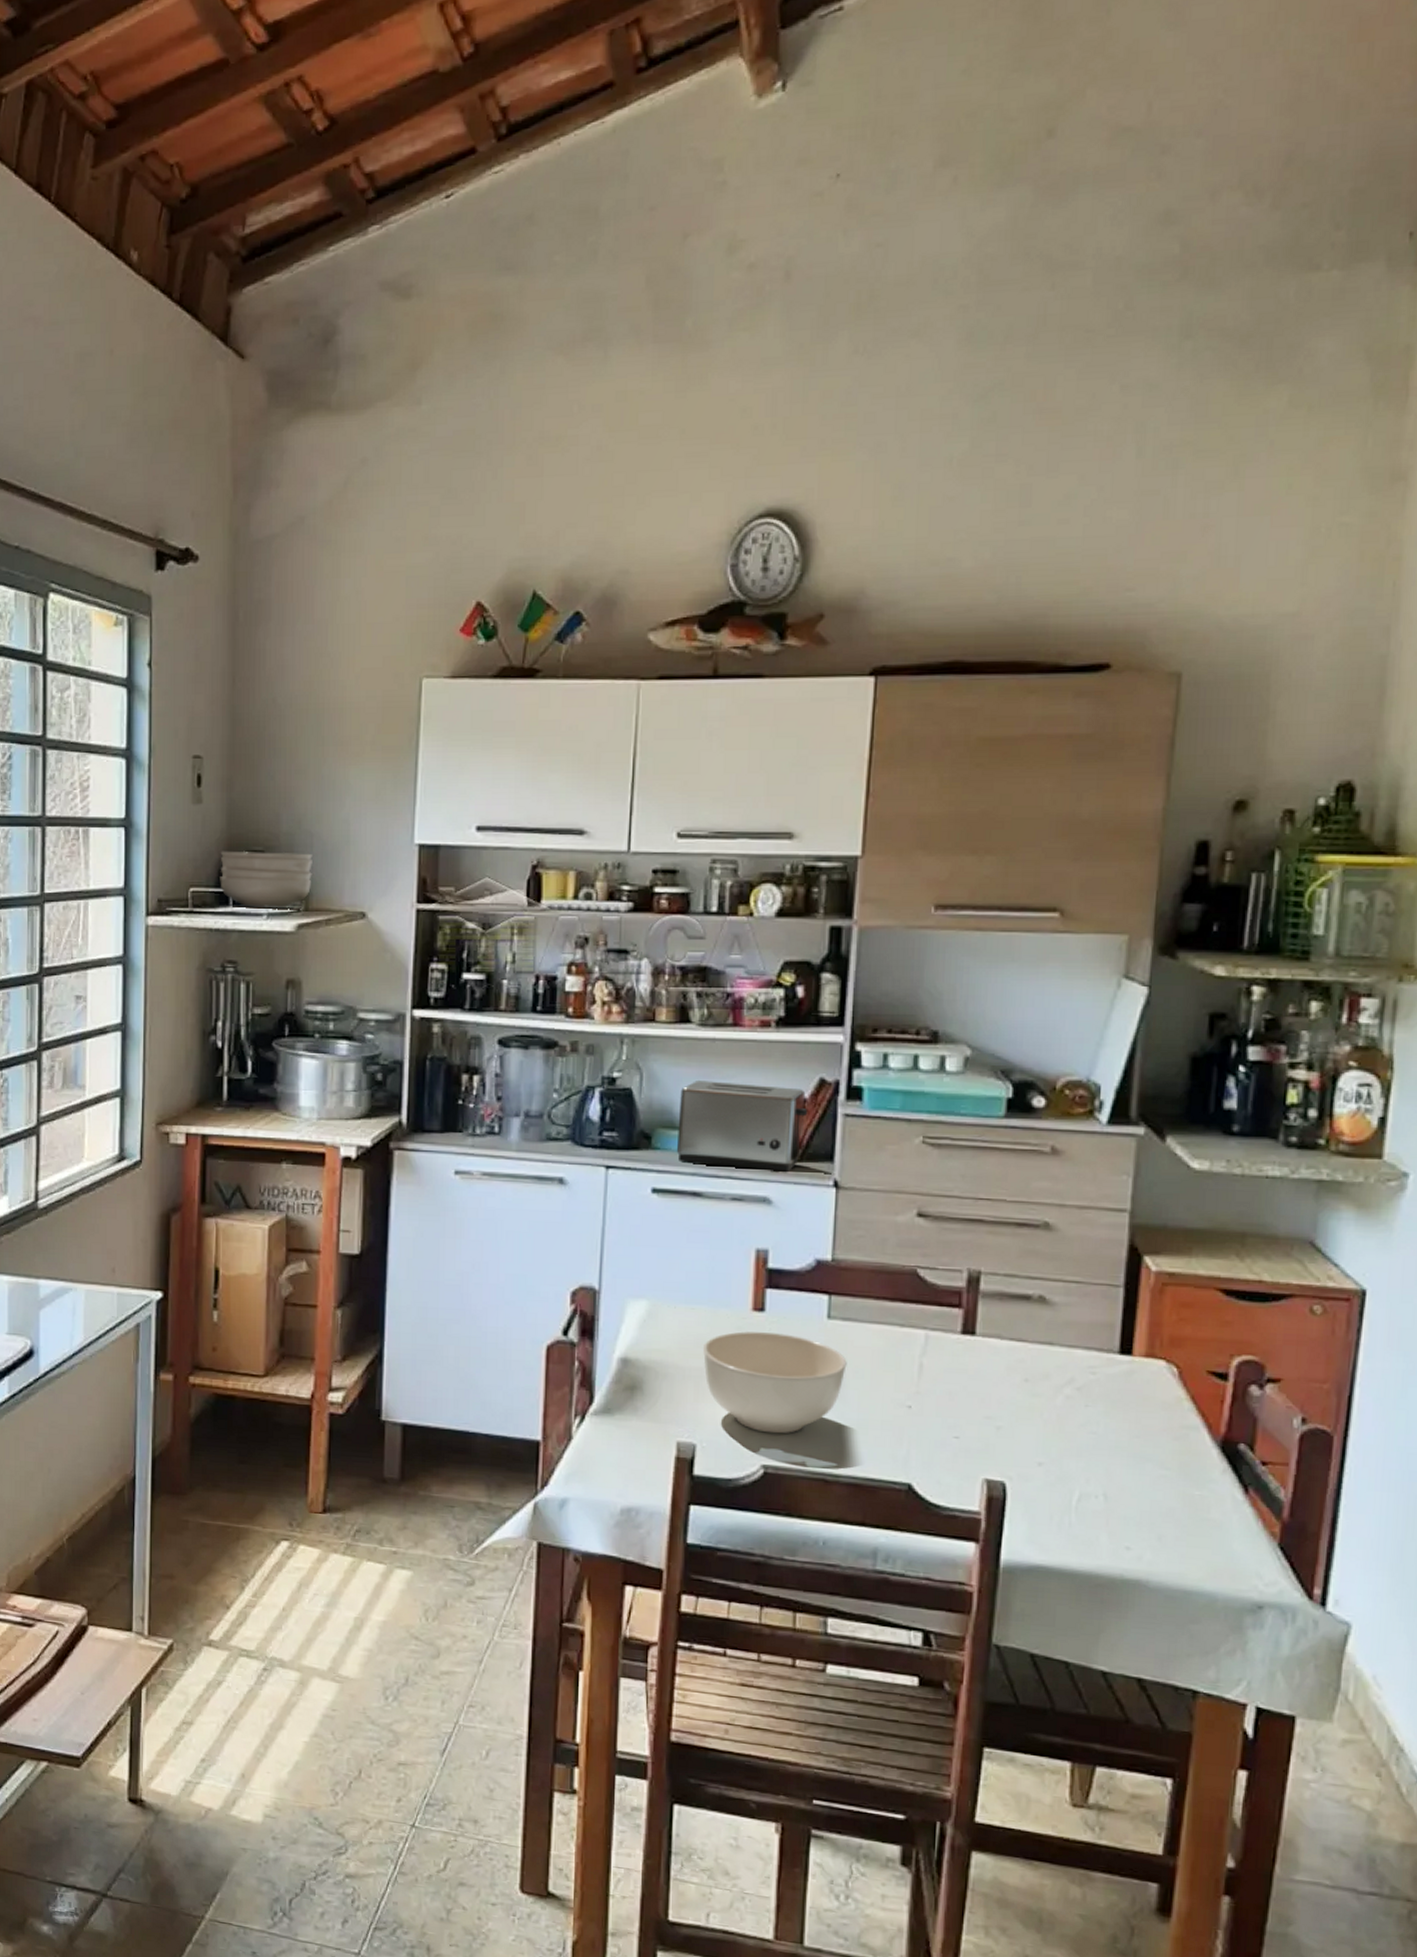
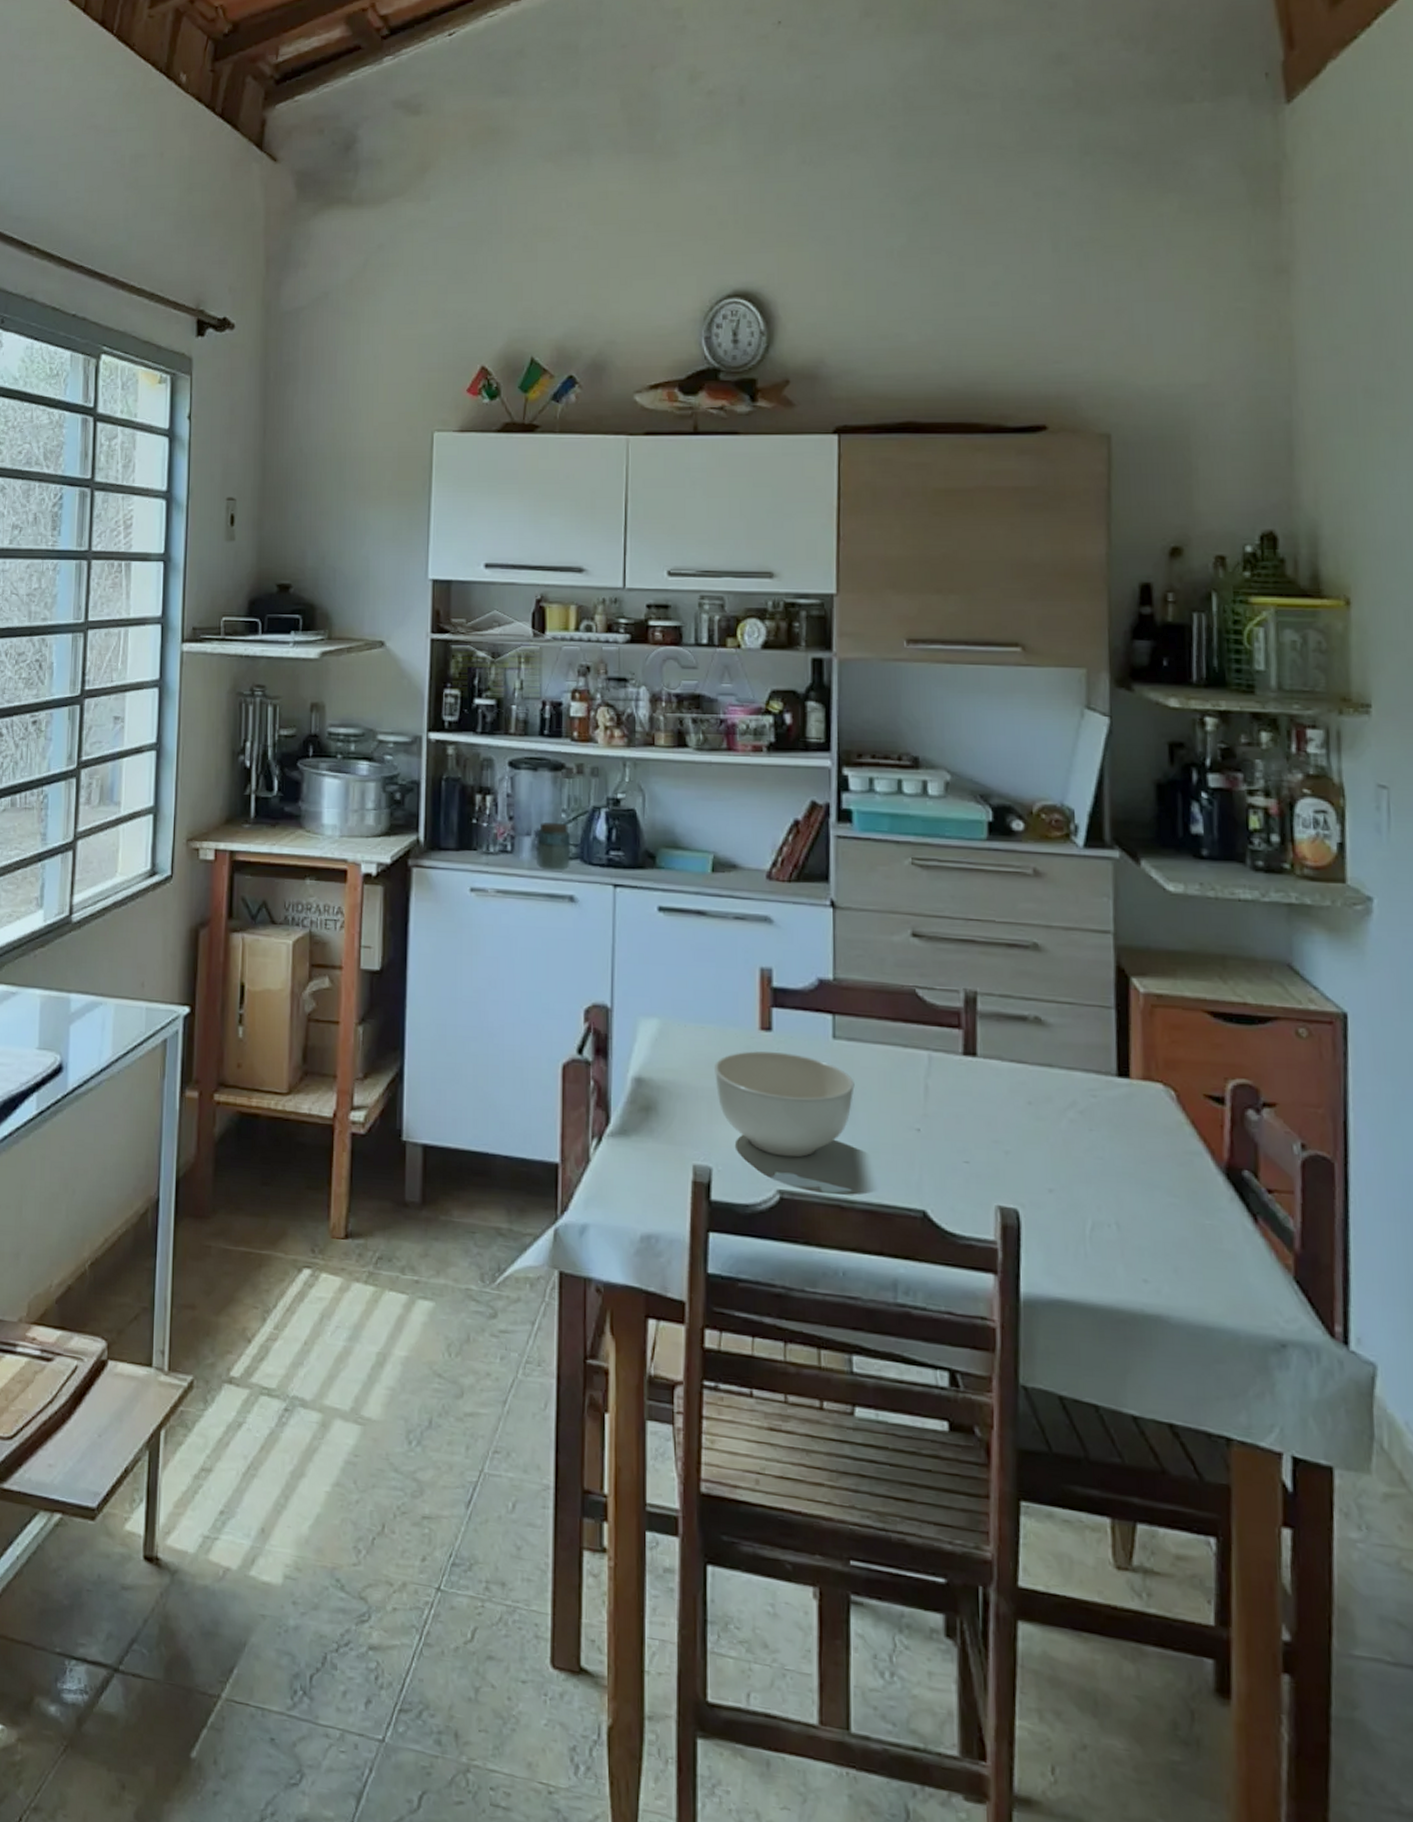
bowl: present [220,850,312,909] -> none [250,583,335,637]
peanut butter: none [525,1103,563,1153] -> present [537,823,571,871]
toaster: present [676,1081,808,1173] -> none [679,802,802,893]

